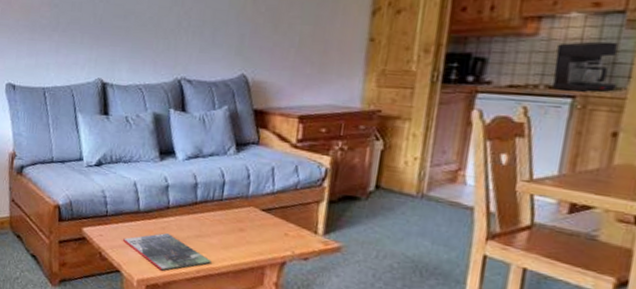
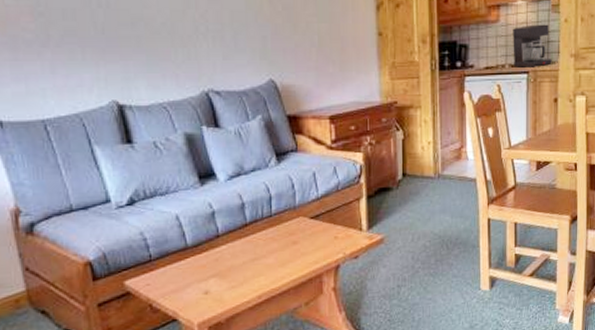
magazine: present [123,233,212,271] -> none [175,263,271,306]

